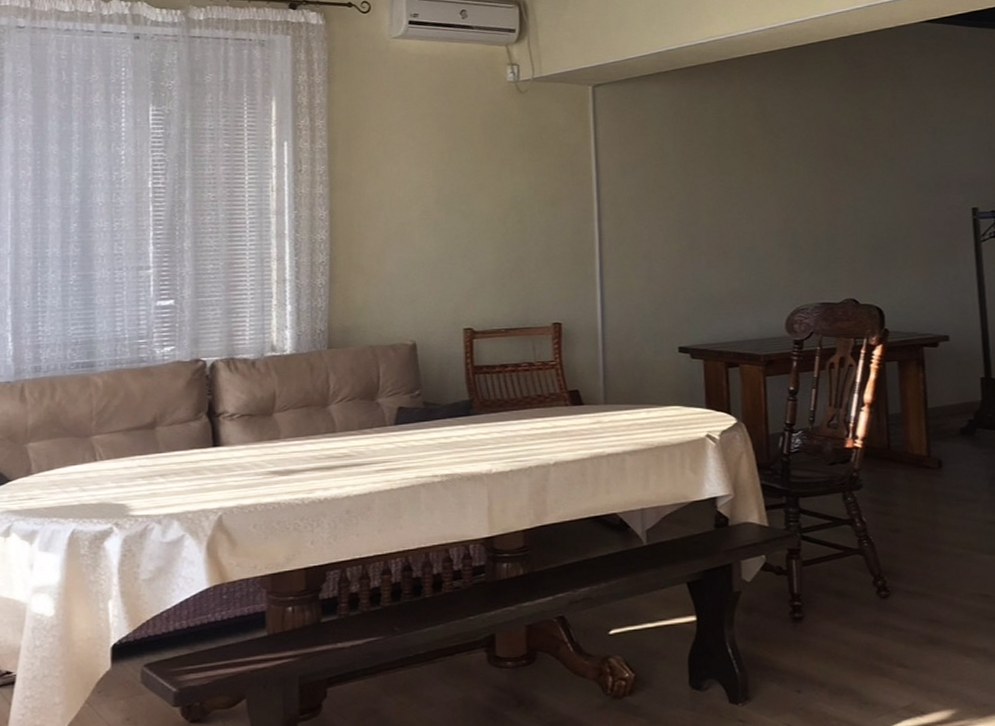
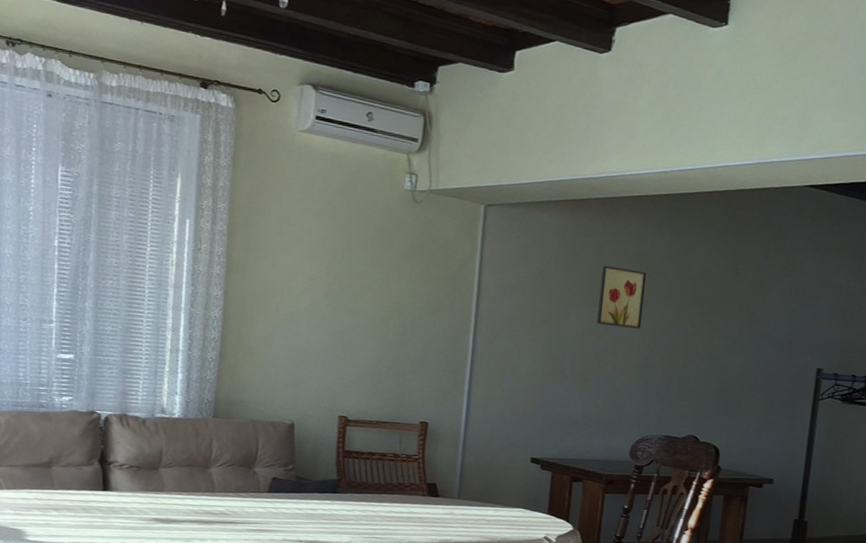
wall art: none [724,130,775,193] -> present [597,265,647,329]

